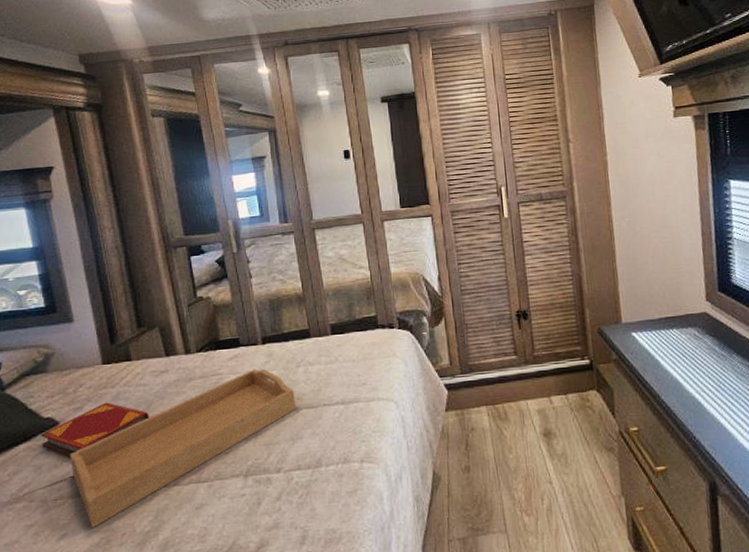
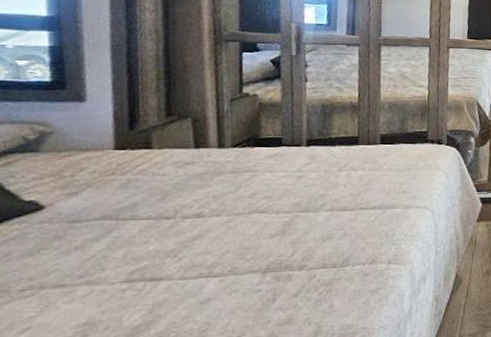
hardback book: present [40,402,150,455] -> none [15,189,163,243]
serving tray: present [70,369,297,529] -> none [51,169,333,322]

